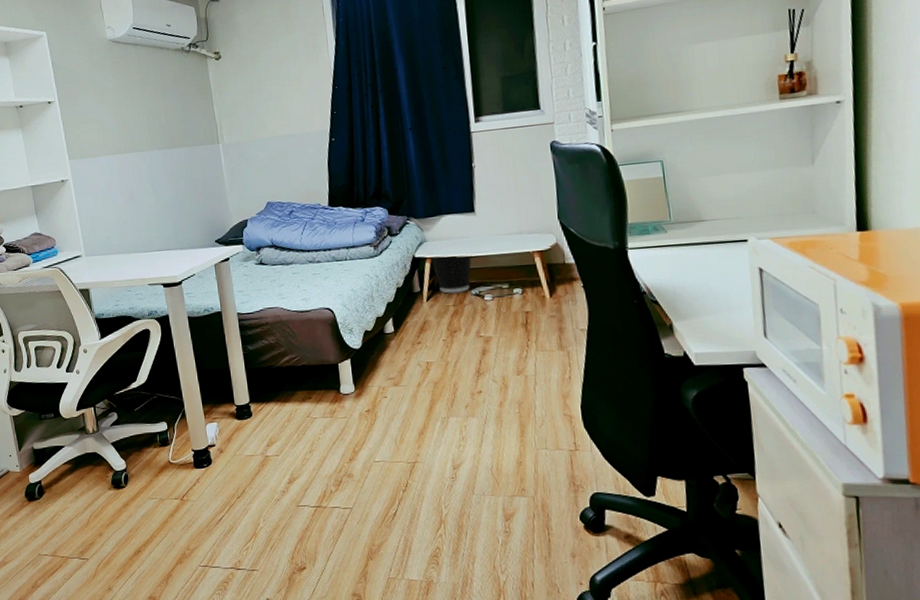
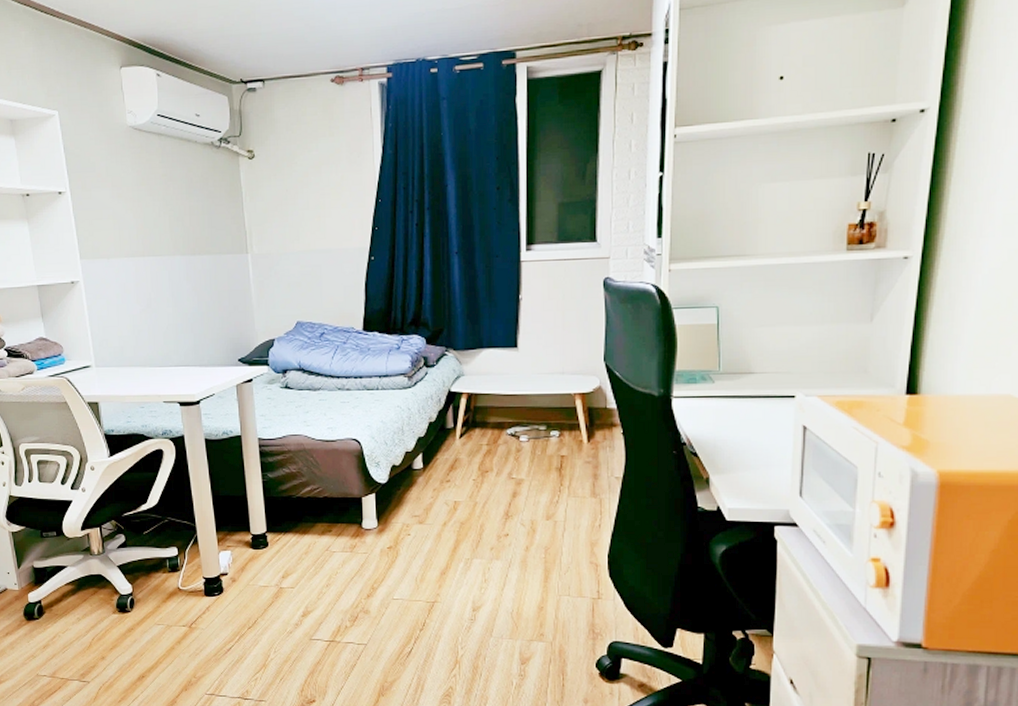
wastebasket: present [431,255,472,294] -> none [468,392,511,432]

